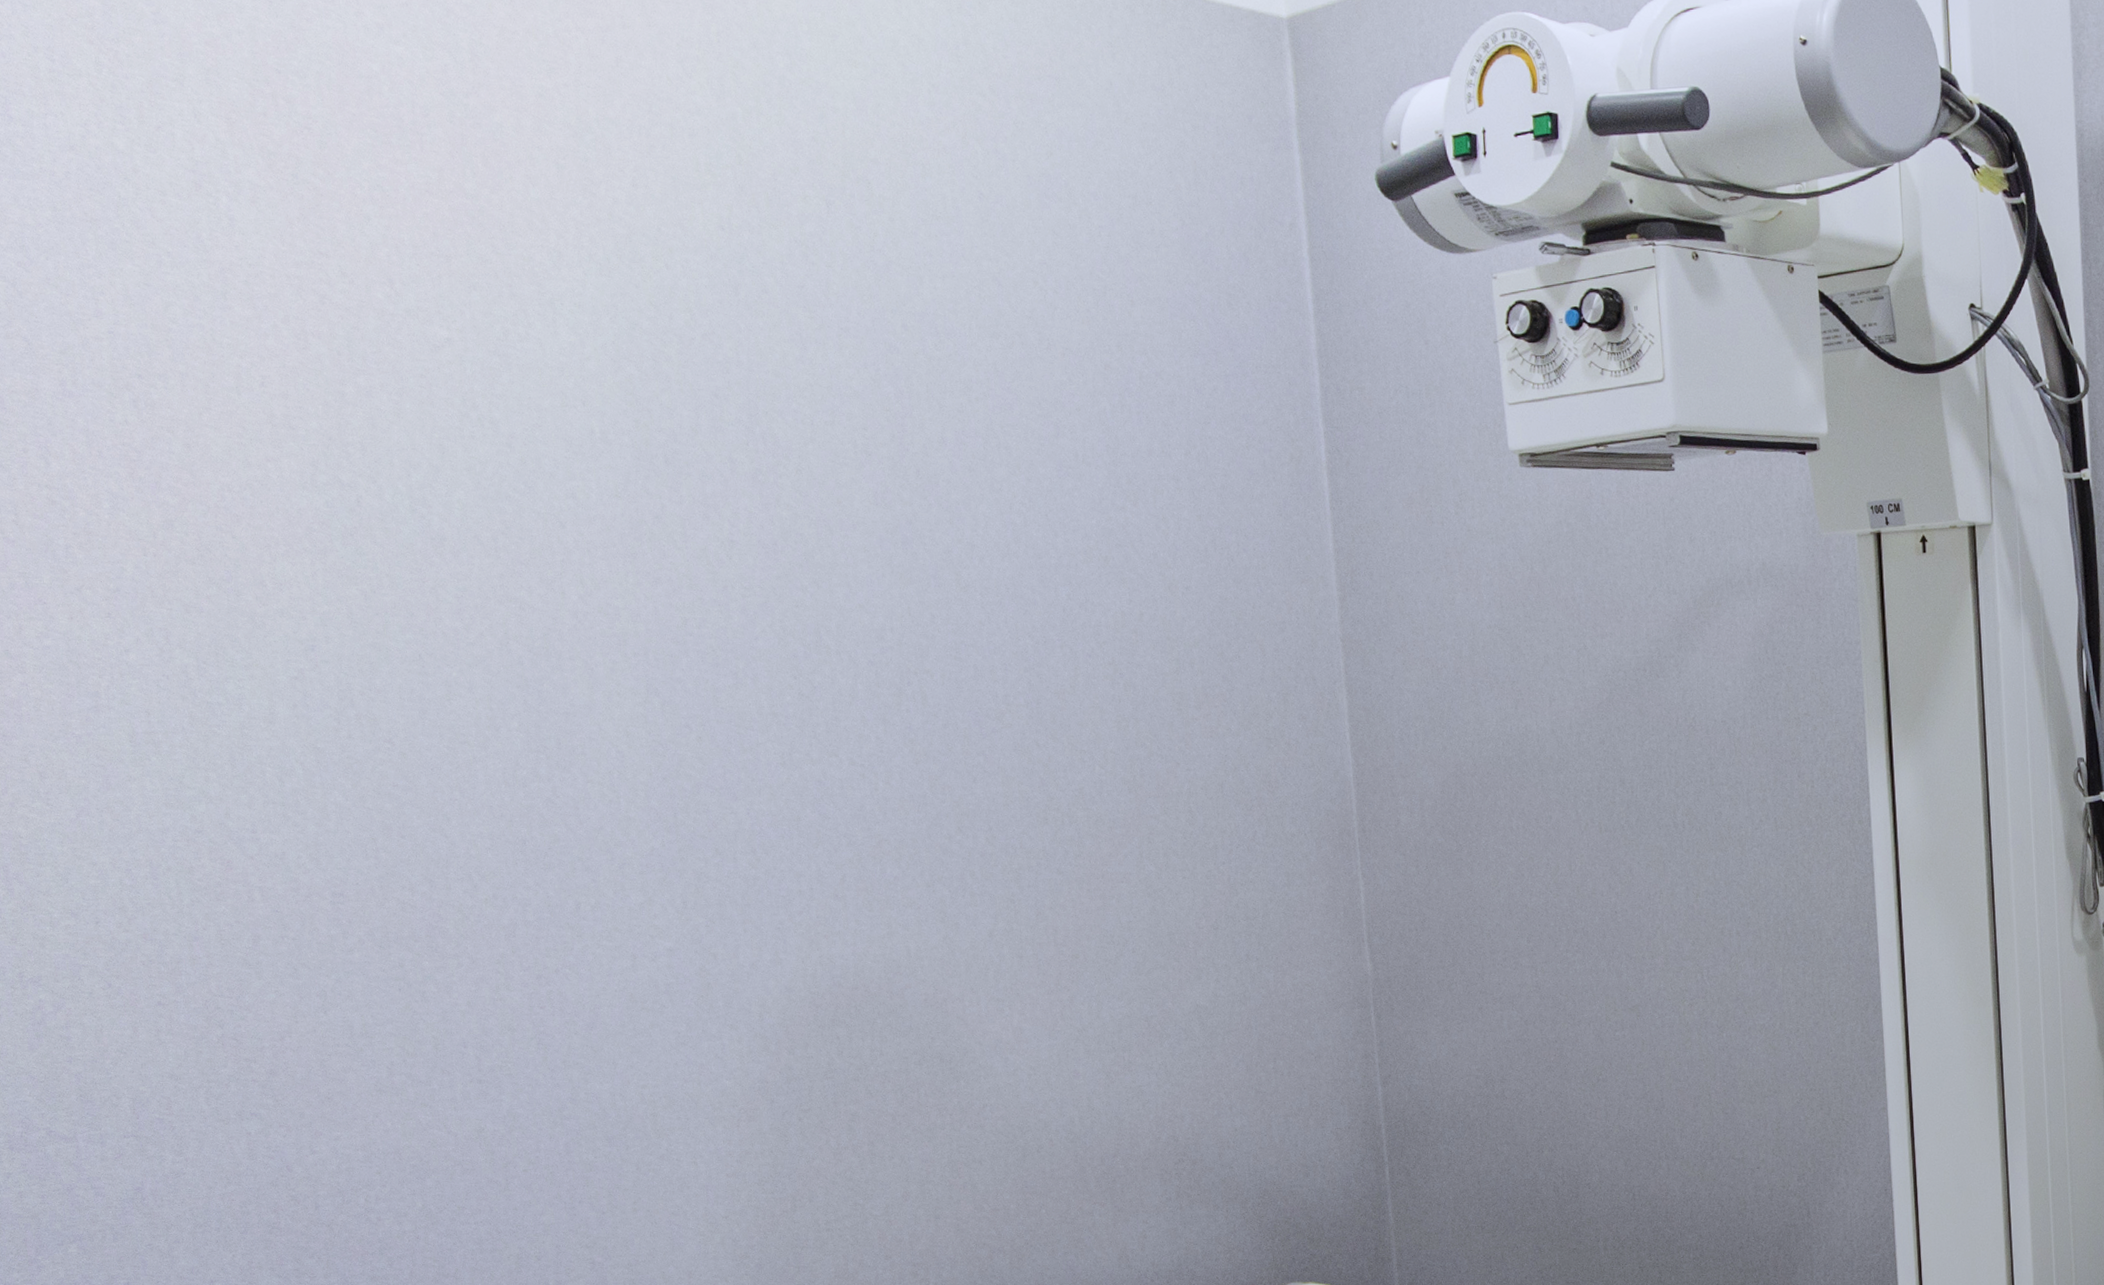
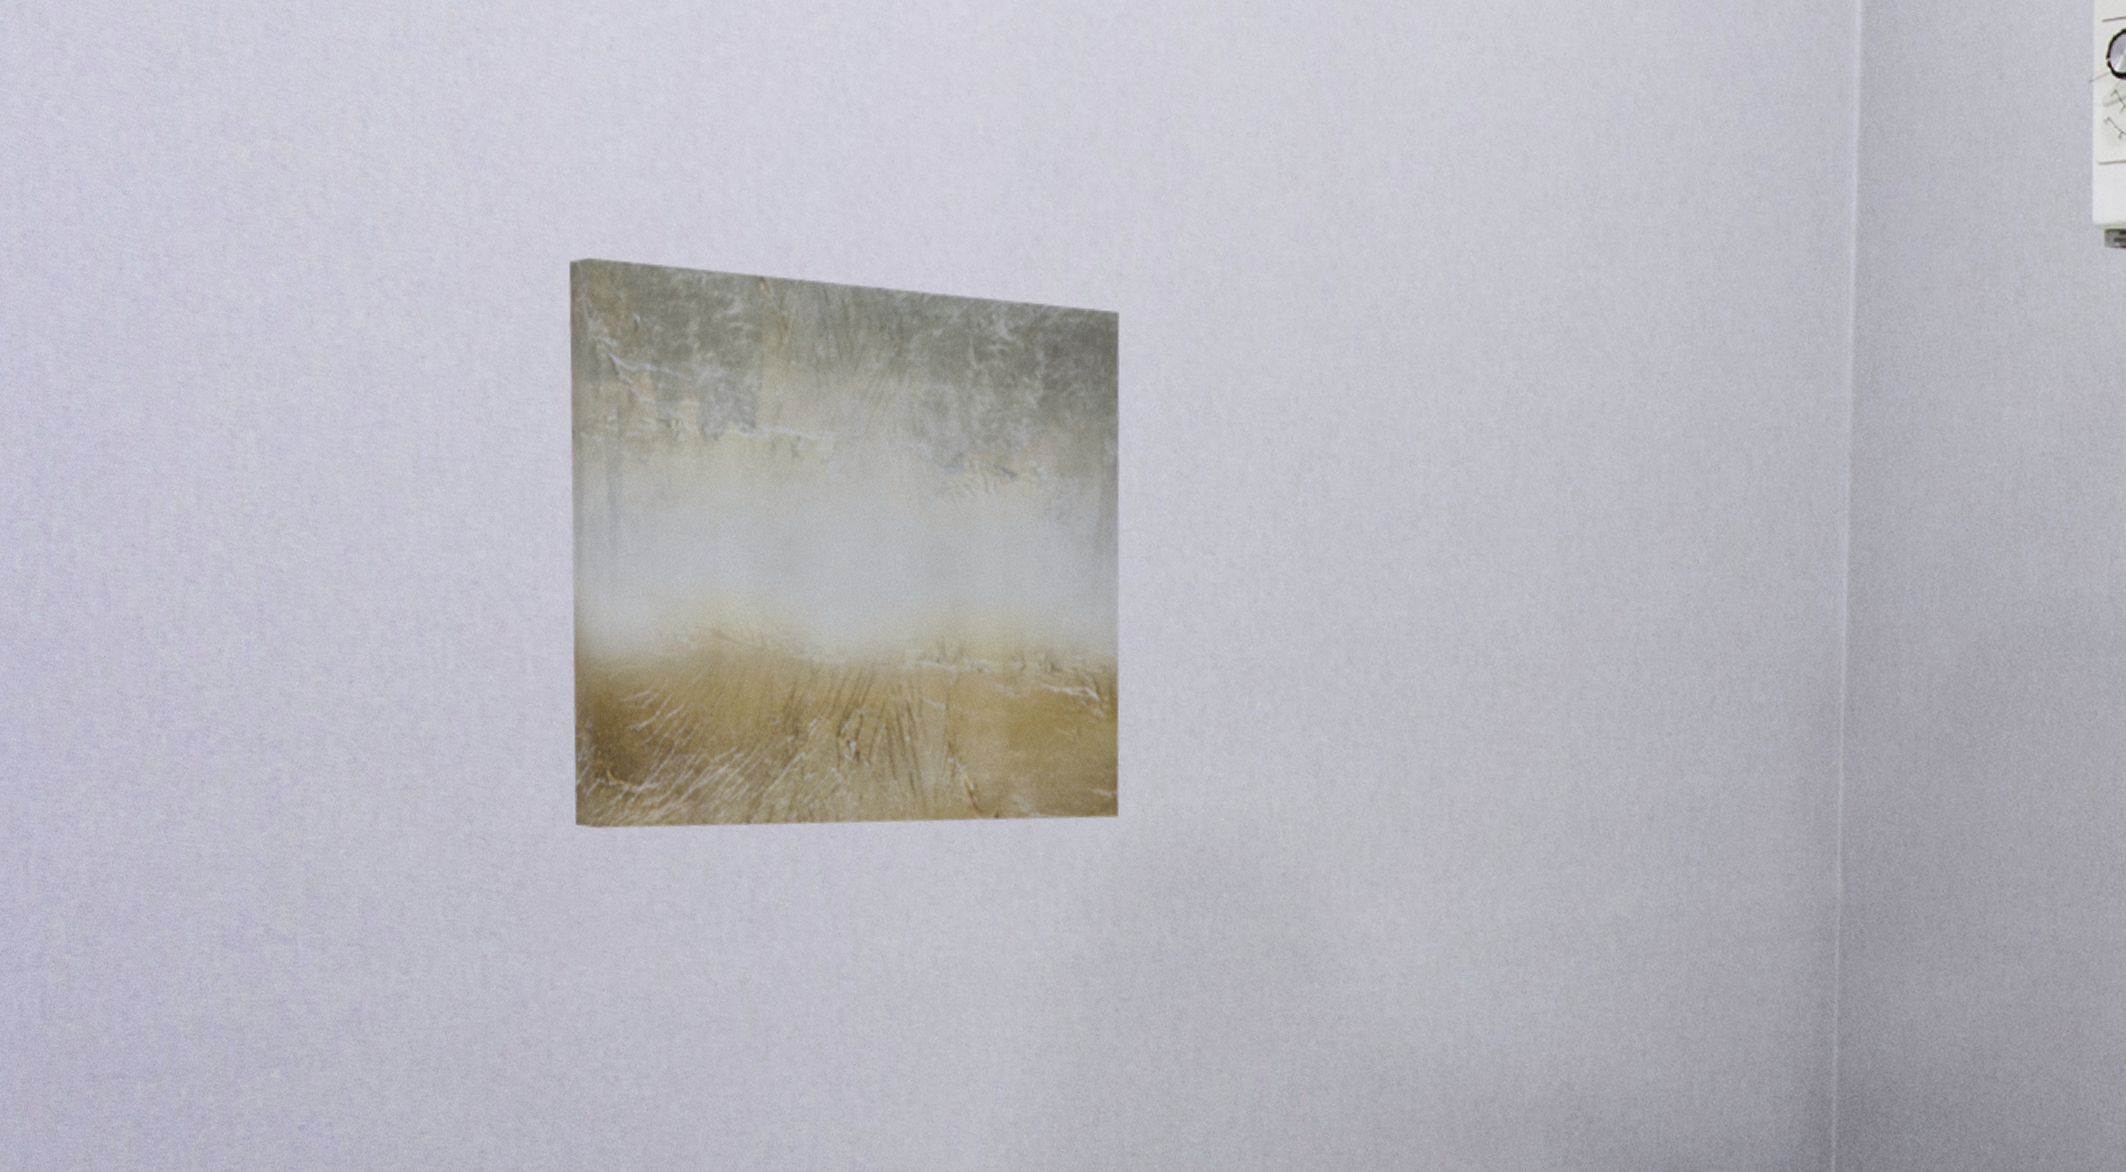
wall art: none [249,557,783,1021] -> present [568,257,1121,830]

